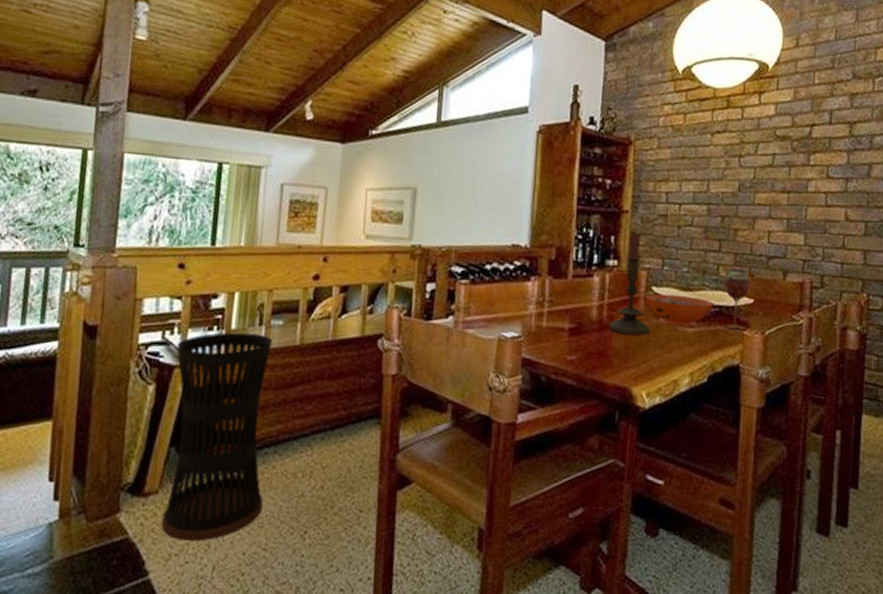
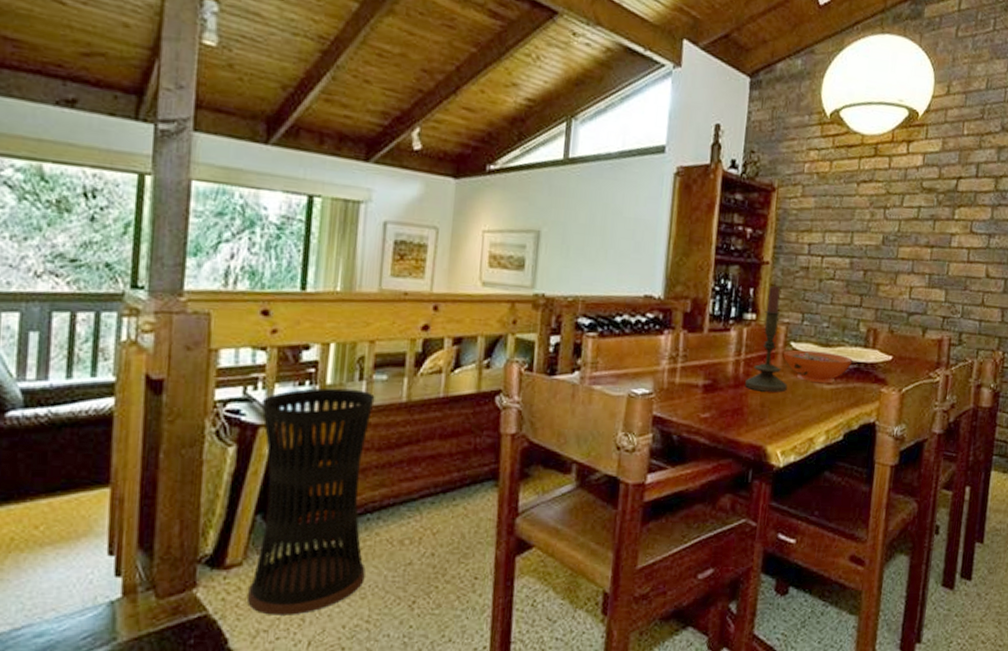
wineglass: present [724,268,750,331] -> none [862,324,890,388]

